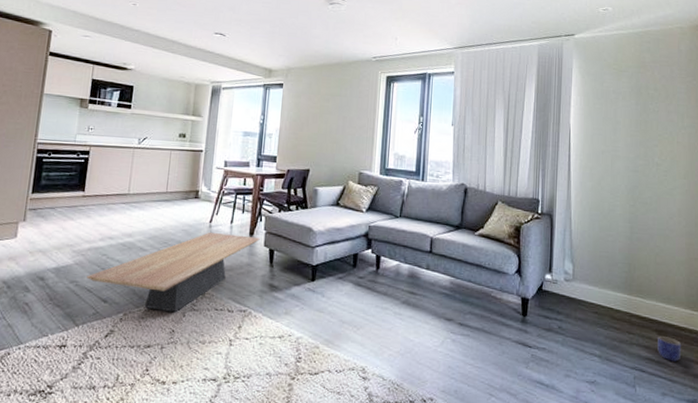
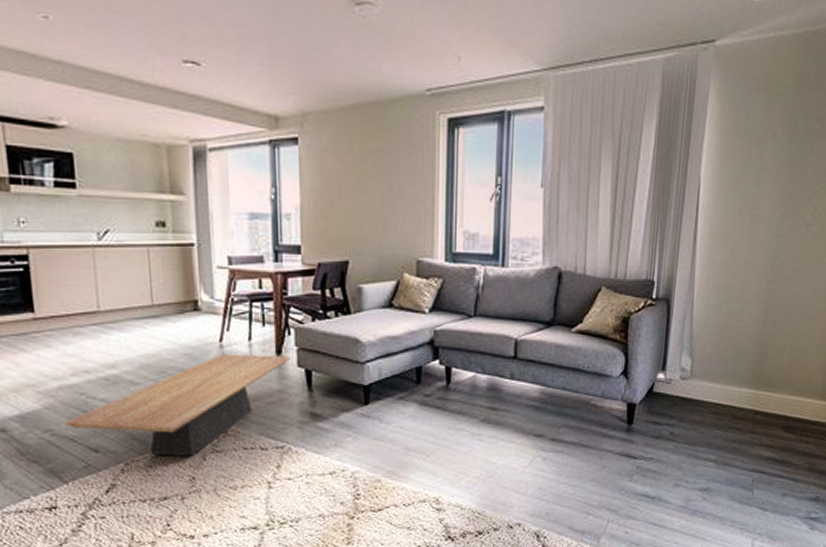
planter: present [658,335,682,362] -> none [782,432,810,459]

